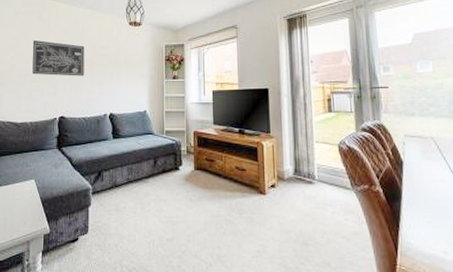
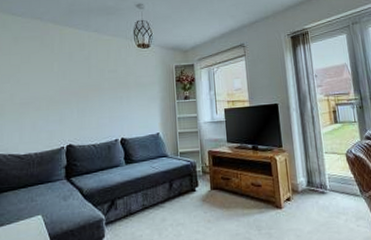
wall art: present [32,39,85,76] -> none [35,66,92,103]

